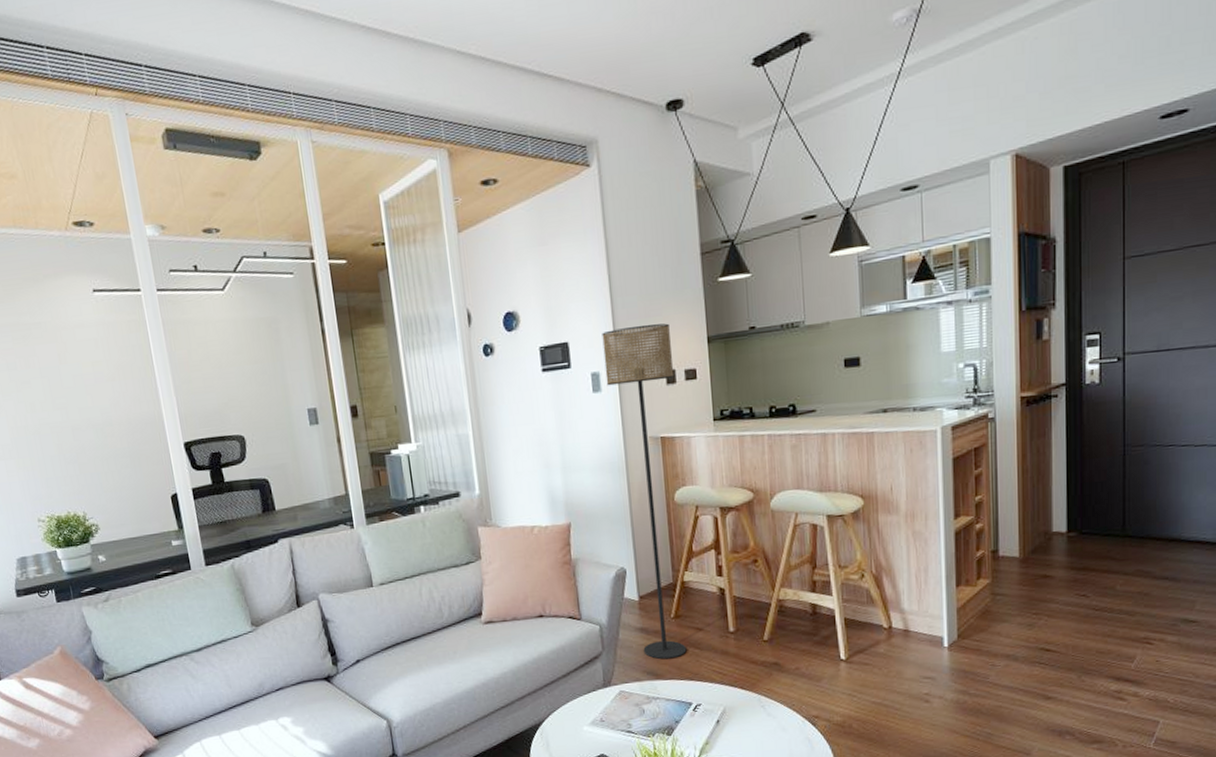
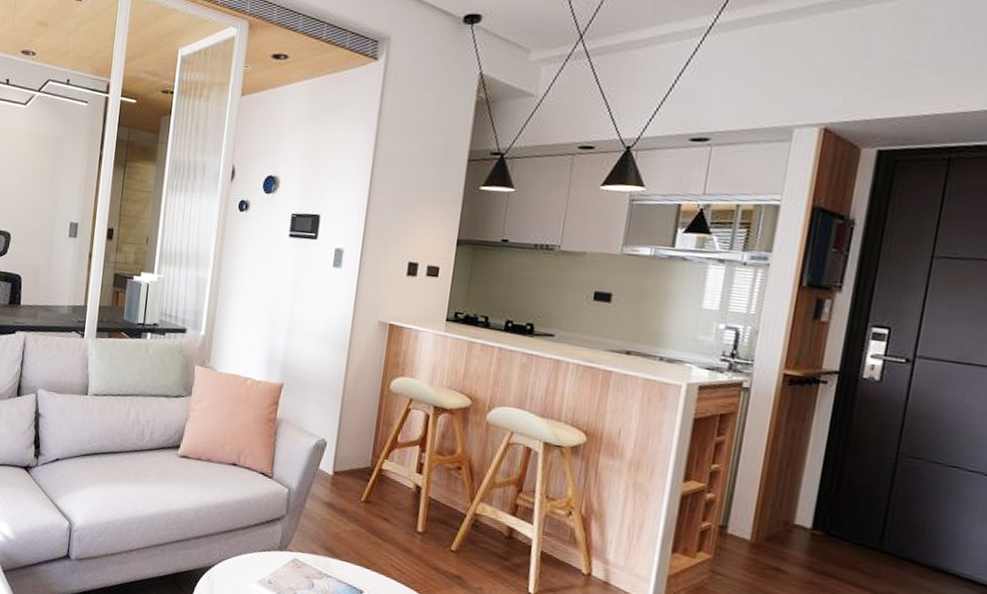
floor lamp: present [602,323,687,660] -> none [326,212,422,542]

